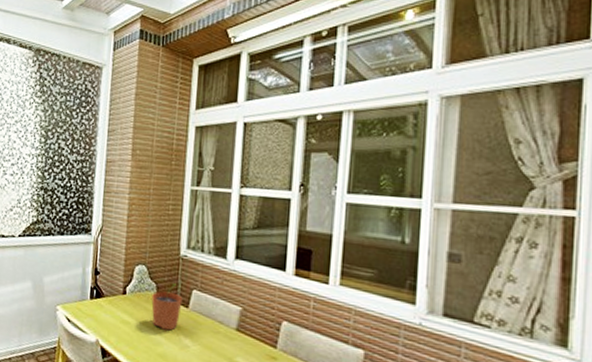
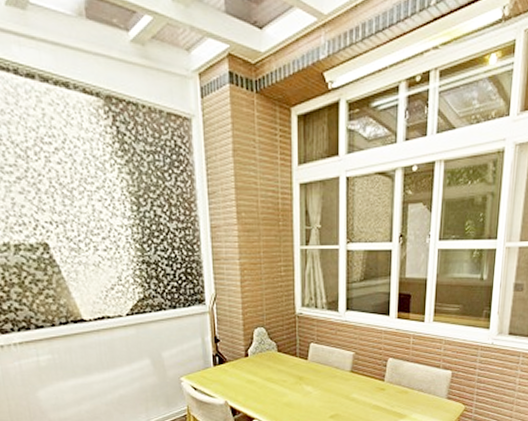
plant pot: present [151,283,183,331] -> none [273,340,302,382]

